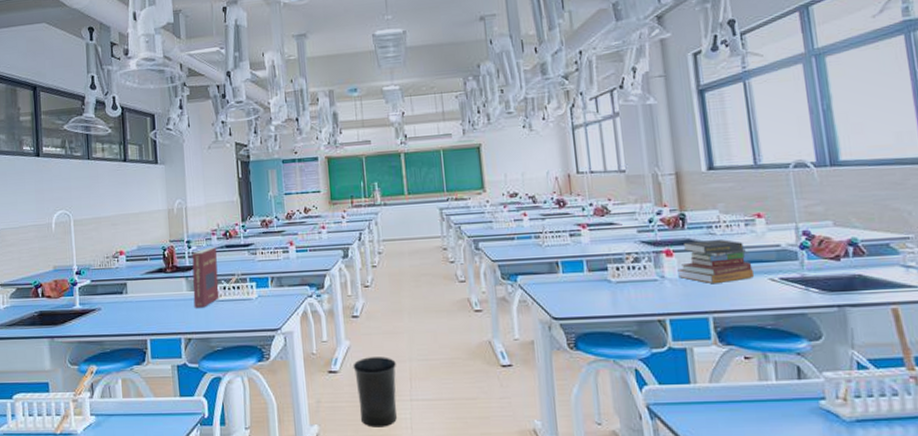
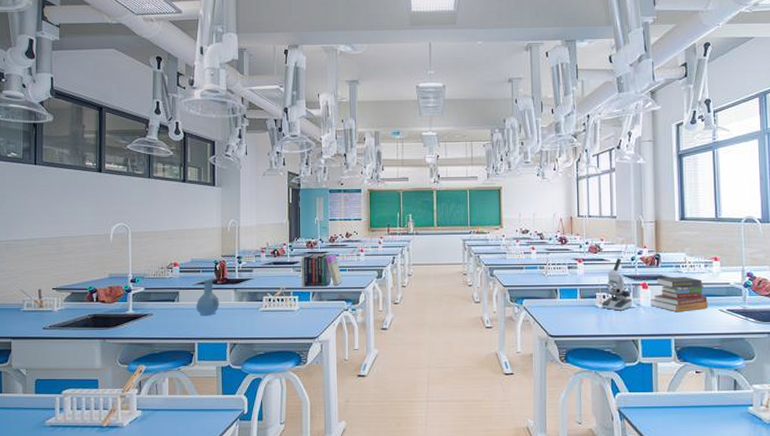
flask: none [146,267,171,309] -> present [196,279,220,316]
book: present [191,247,219,308] -> none [240,263,265,317]
books: none [255,233,304,272] -> present [301,254,342,287]
waste bin: present [353,357,397,428] -> none [379,364,417,424]
microscope: none [615,220,654,285] -> present [601,258,632,311]

